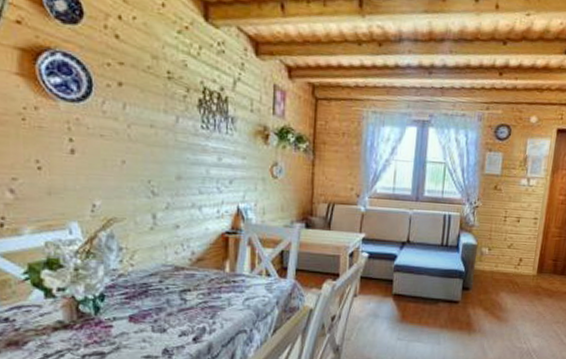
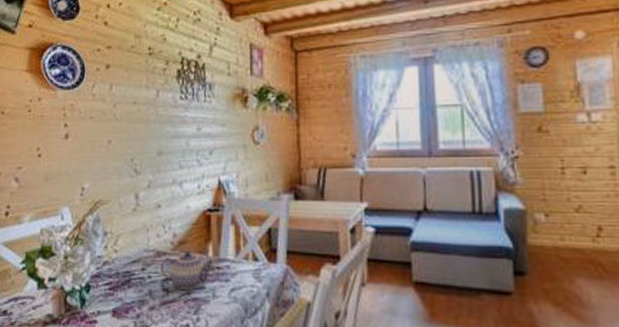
teapot: none [177,267,232,299] -> present [160,252,215,290]

